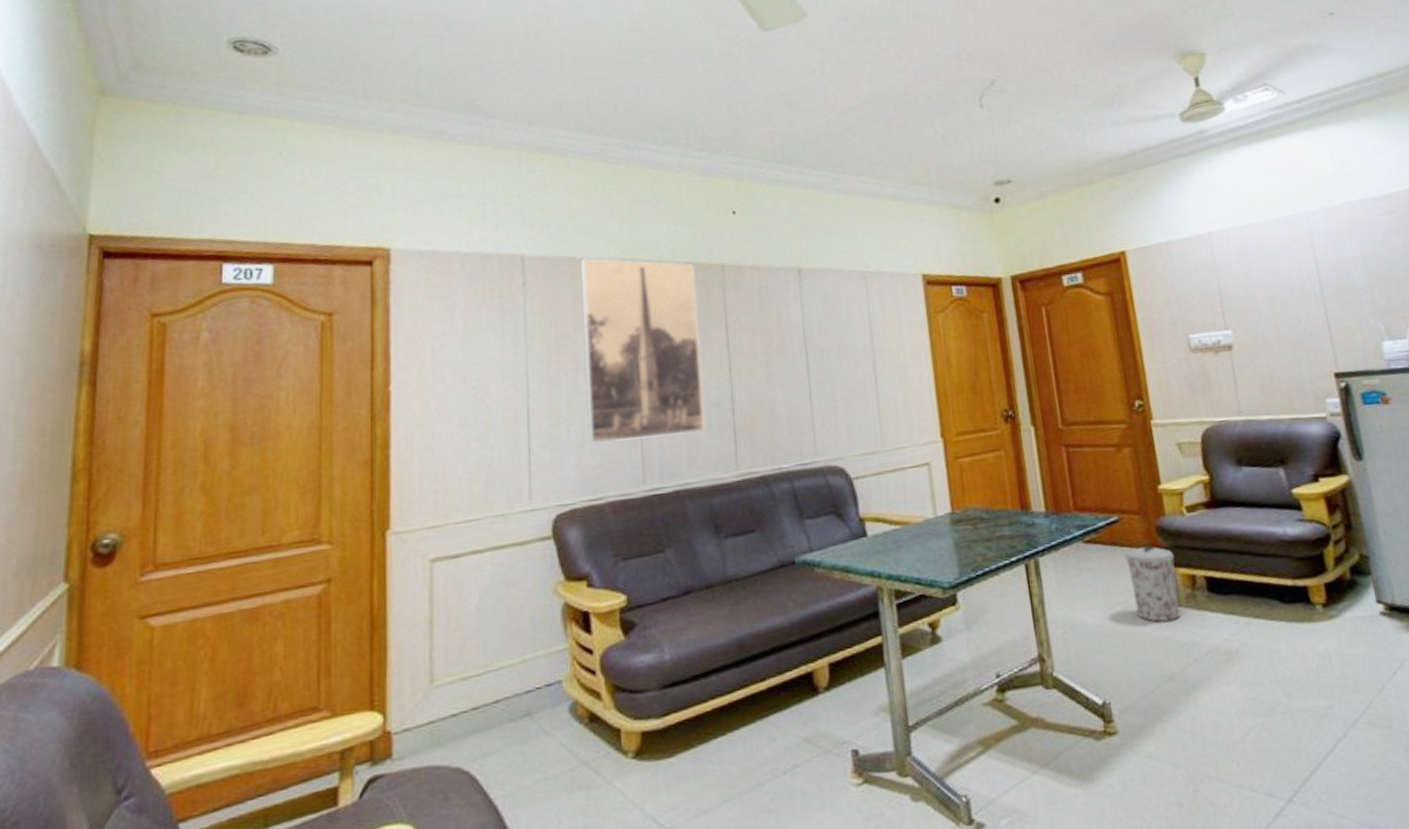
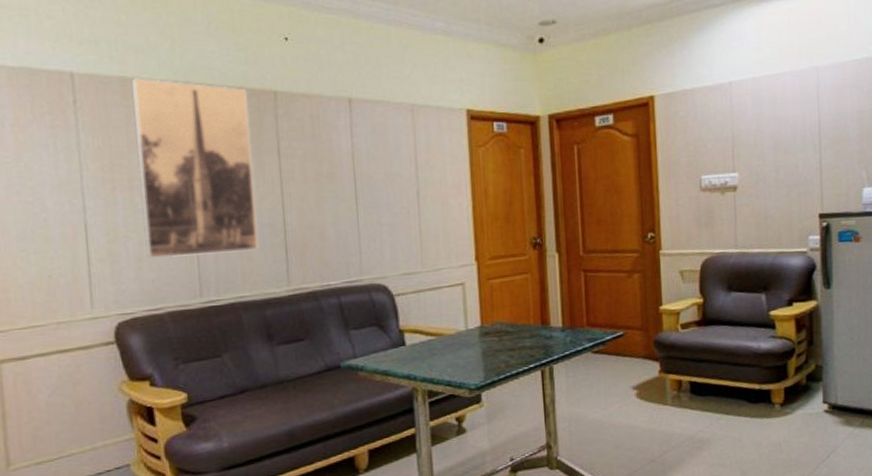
trash can: present [1125,545,1181,623] -> none [626,356,667,418]

